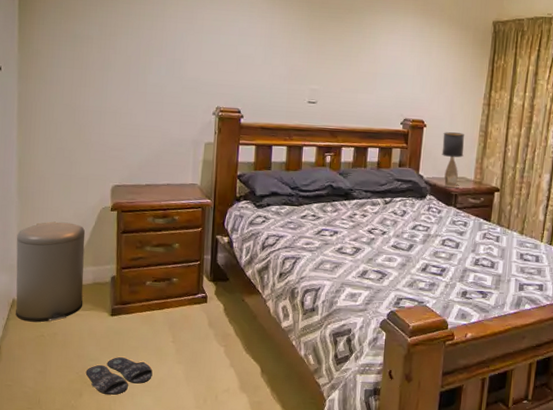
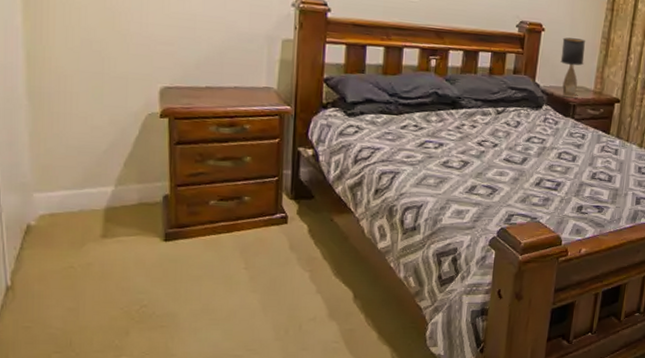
pedal bin: present [15,221,86,322] -> none [28,129,126,251]
slippers: present [85,356,153,395] -> none [132,287,220,331]

